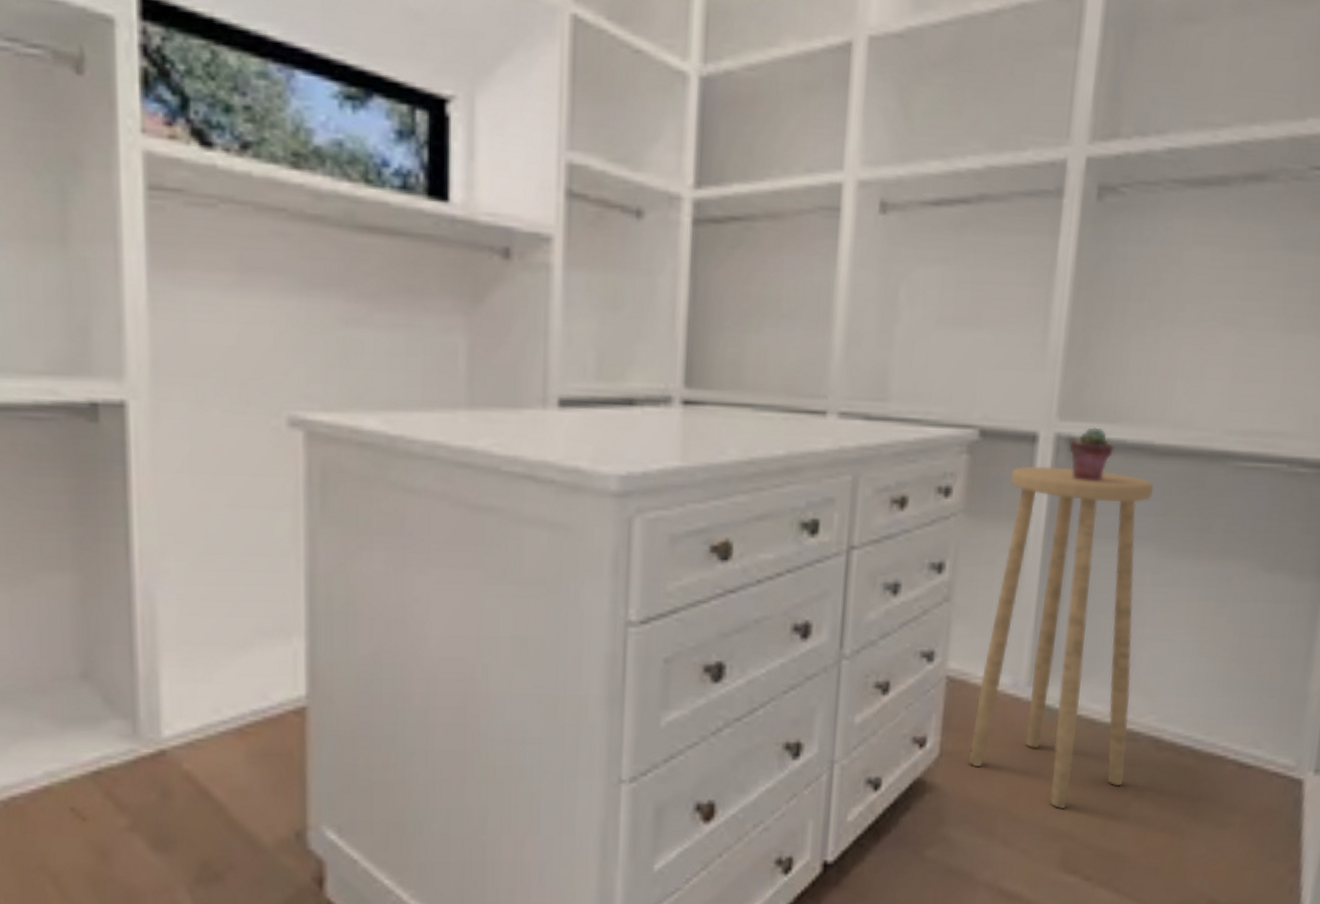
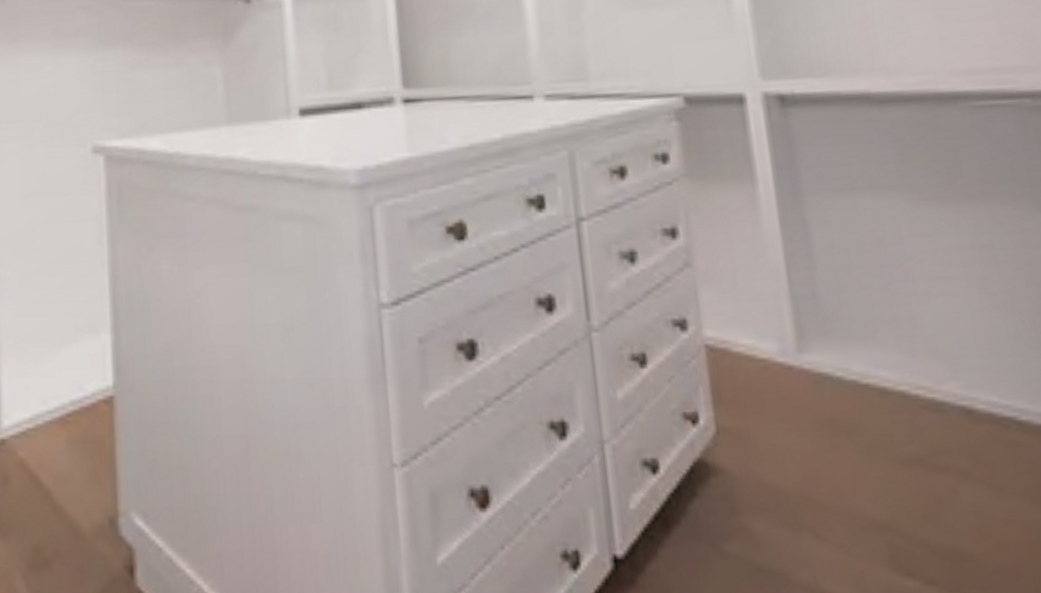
stool: present [968,465,1153,810] -> none [725,124,941,496]
potted succulent: present [1069,427,1115,482] -> none [779,83,829,136]

